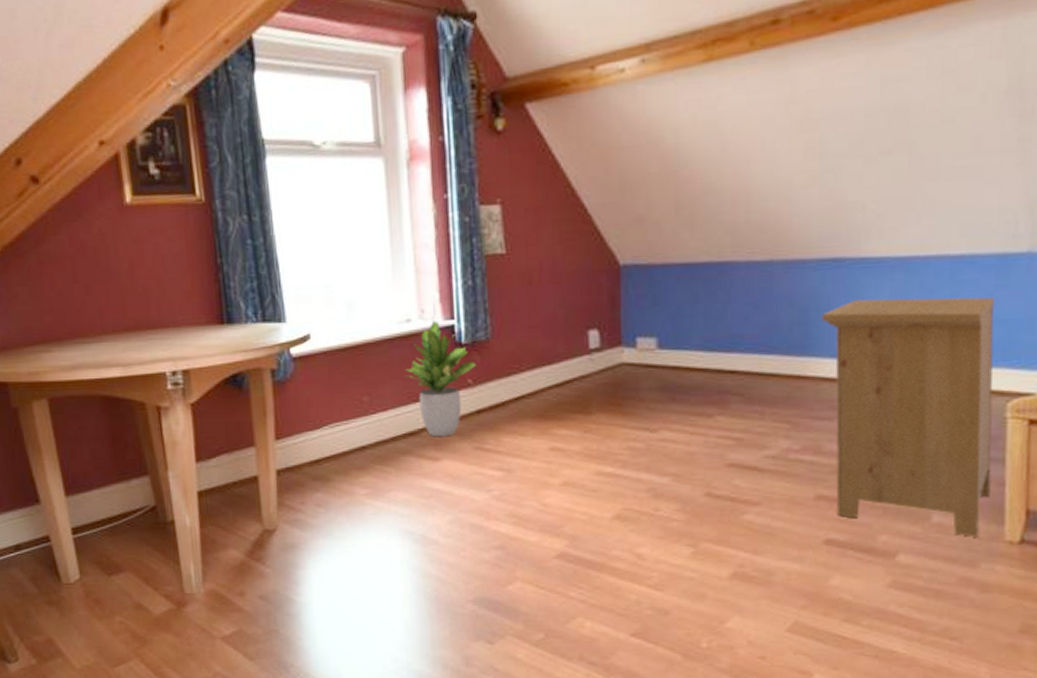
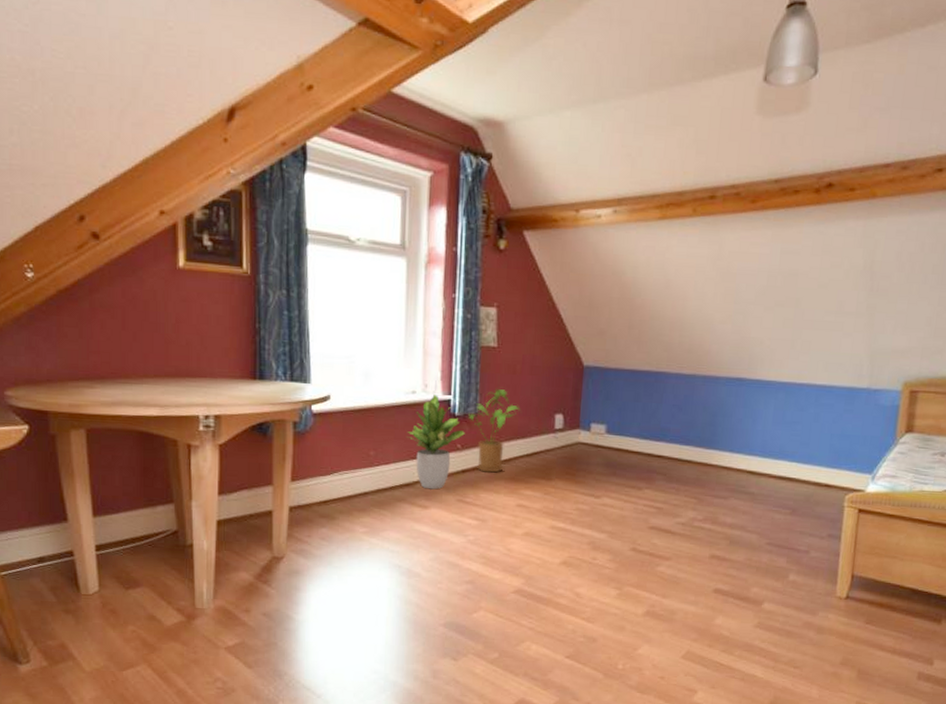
house plant: none [478,306,543,411] -> present [468,389,520,473]
nightstand: present [821,297,996,537] -> none [724,410,844,593]

